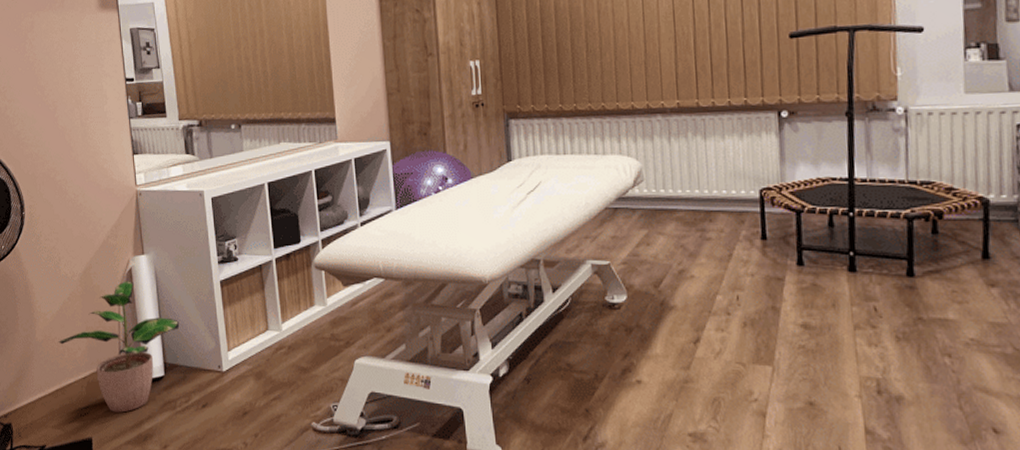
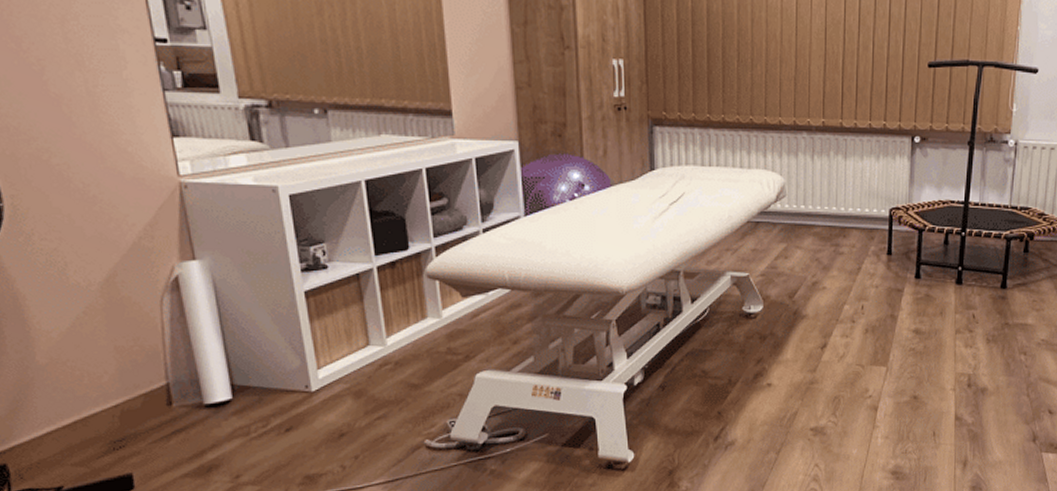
potted plant: present [58,281,180,413] -> none [72,291,251,443]

